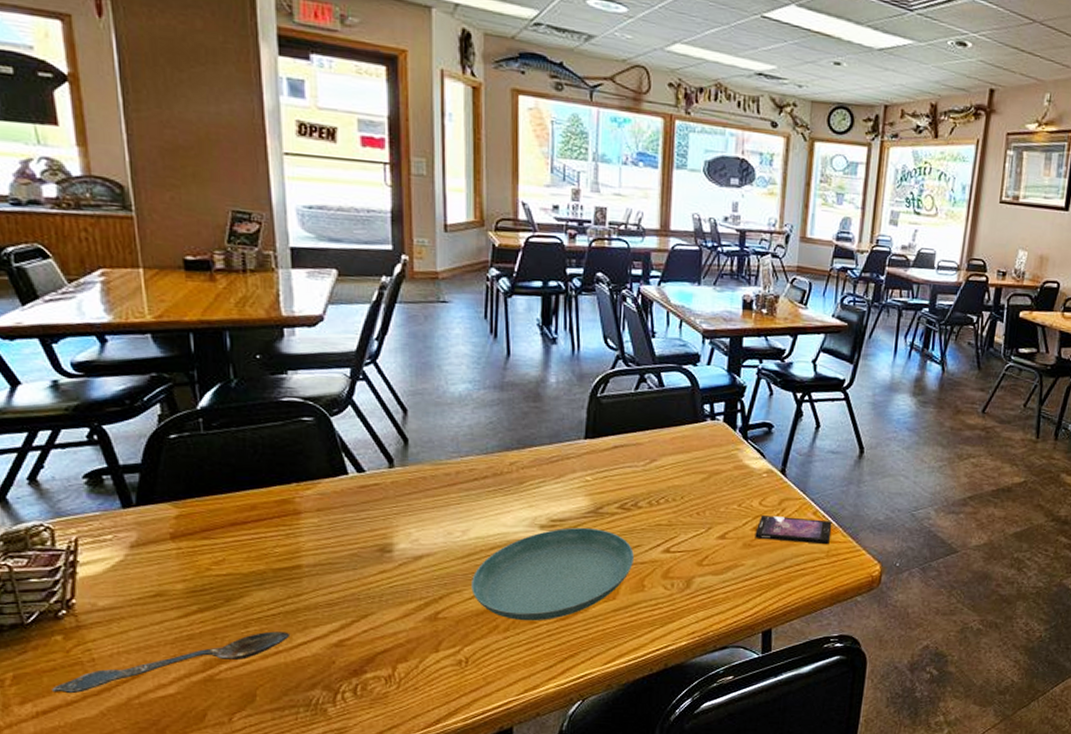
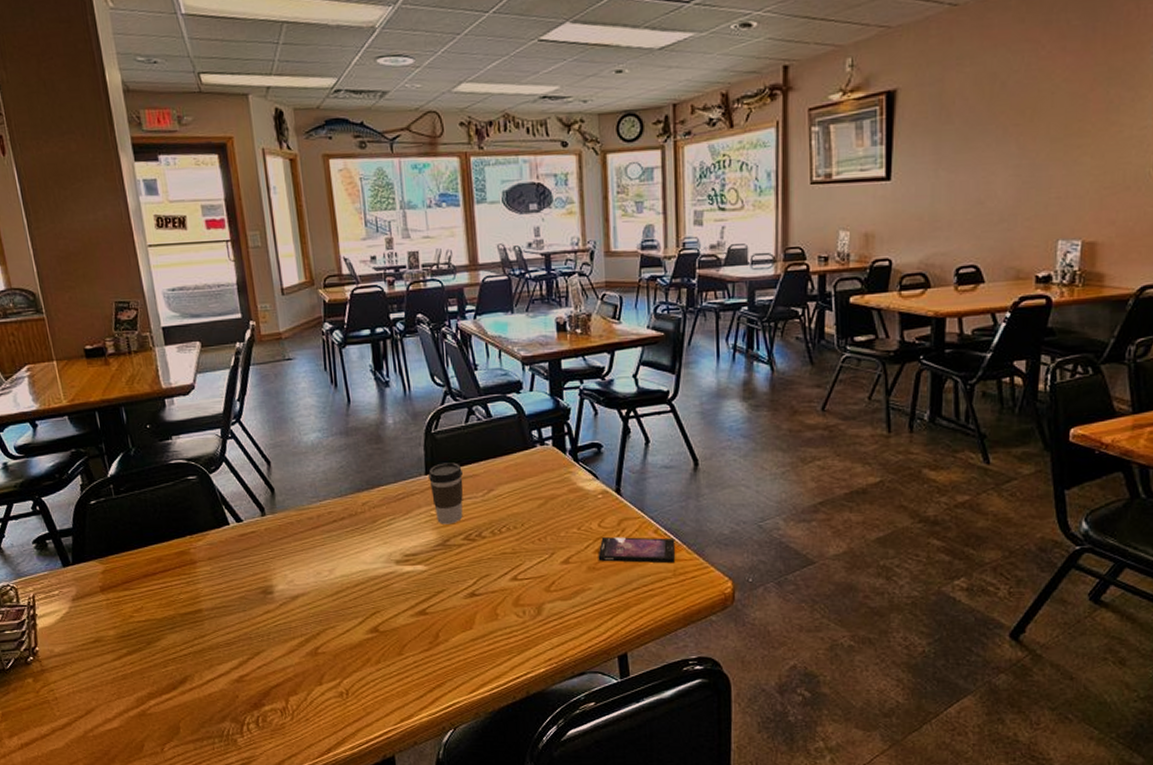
spoon: present [52,631,291,694] -> none [30,670,201,728]
saucer: present [471,528,634,621] -> none [342,561,485,653]
coffee cup: none [588,428,627,492] -> present [428,462,464,525]

